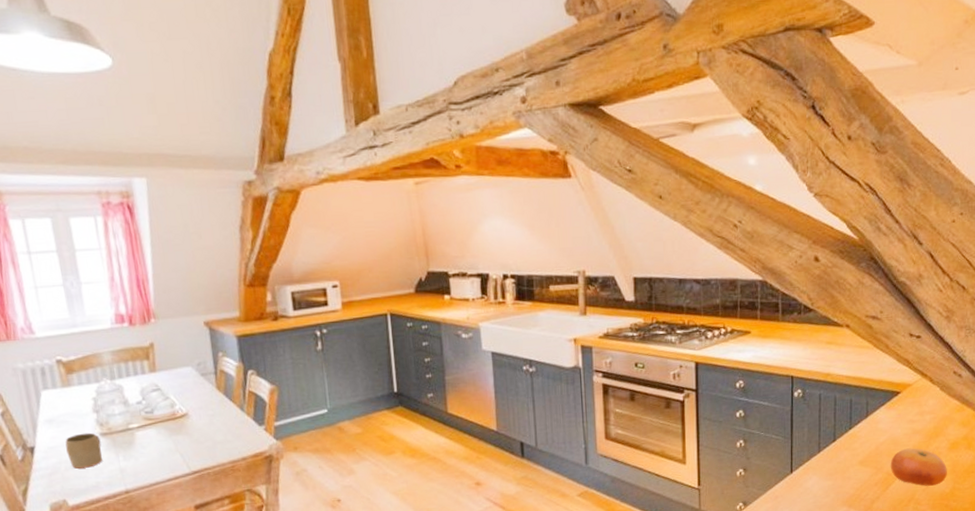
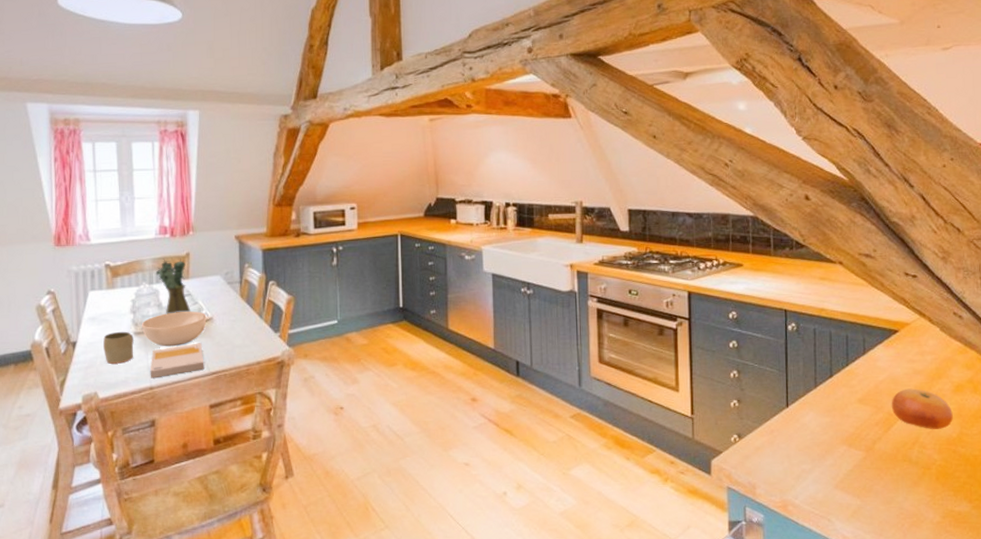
bowl: none [107,407,182,447] -> present [141,311,207,347]
vase: none [116,349,163,412] -> present [155,258,191,314]
book: none [123,441,185,482] -> present [150,343,204,379]

